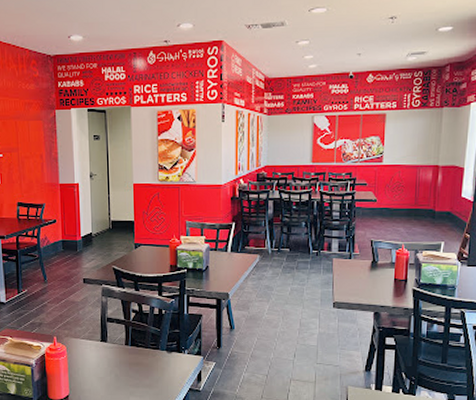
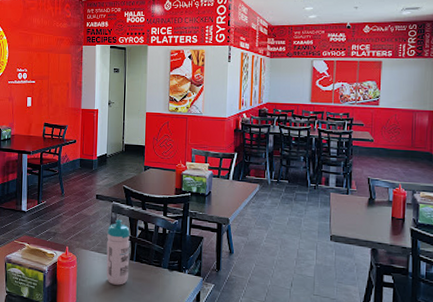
water bottle: none [98,303,124,372] -> present [106,219,130,285]

